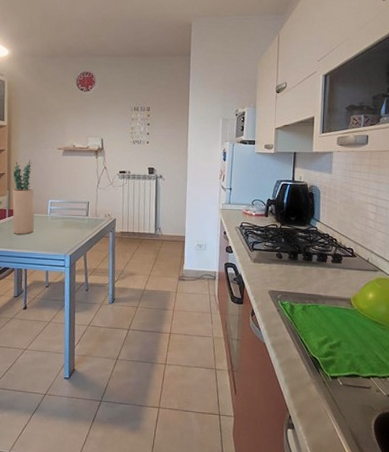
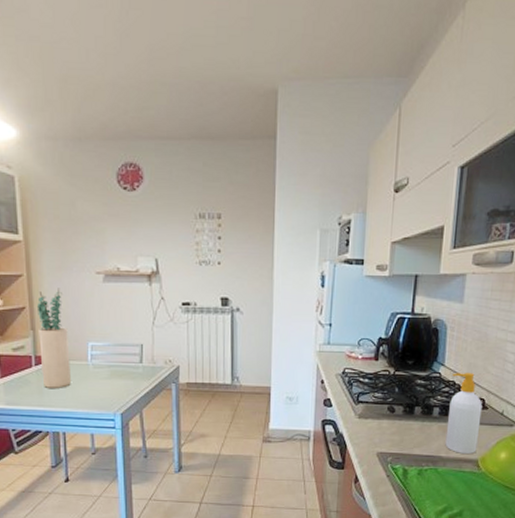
soap bottle: none [323,227,352,294] -> present [445,372,483,455]

